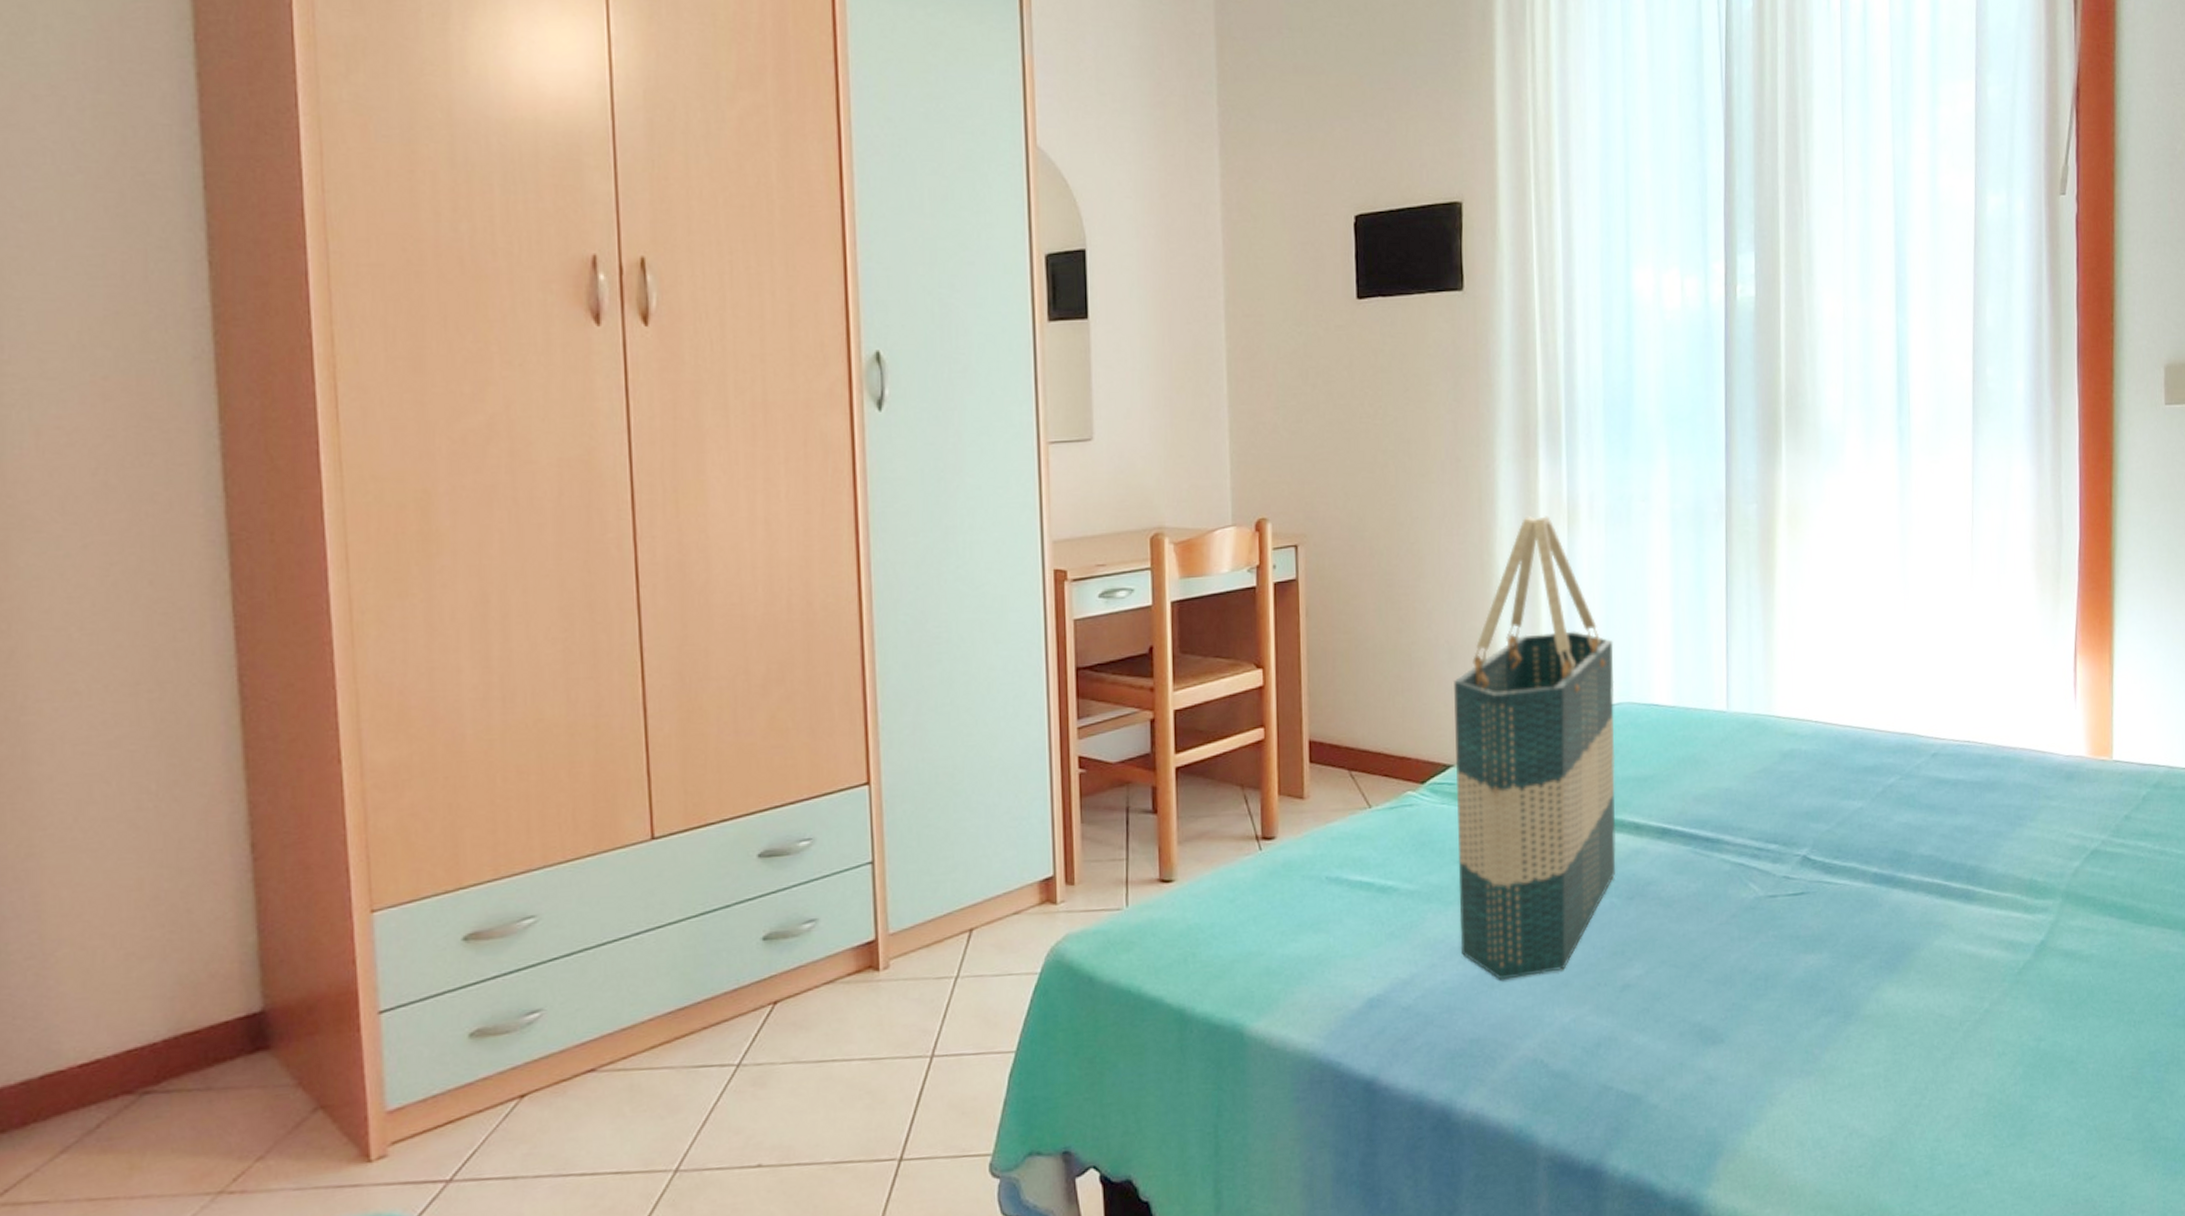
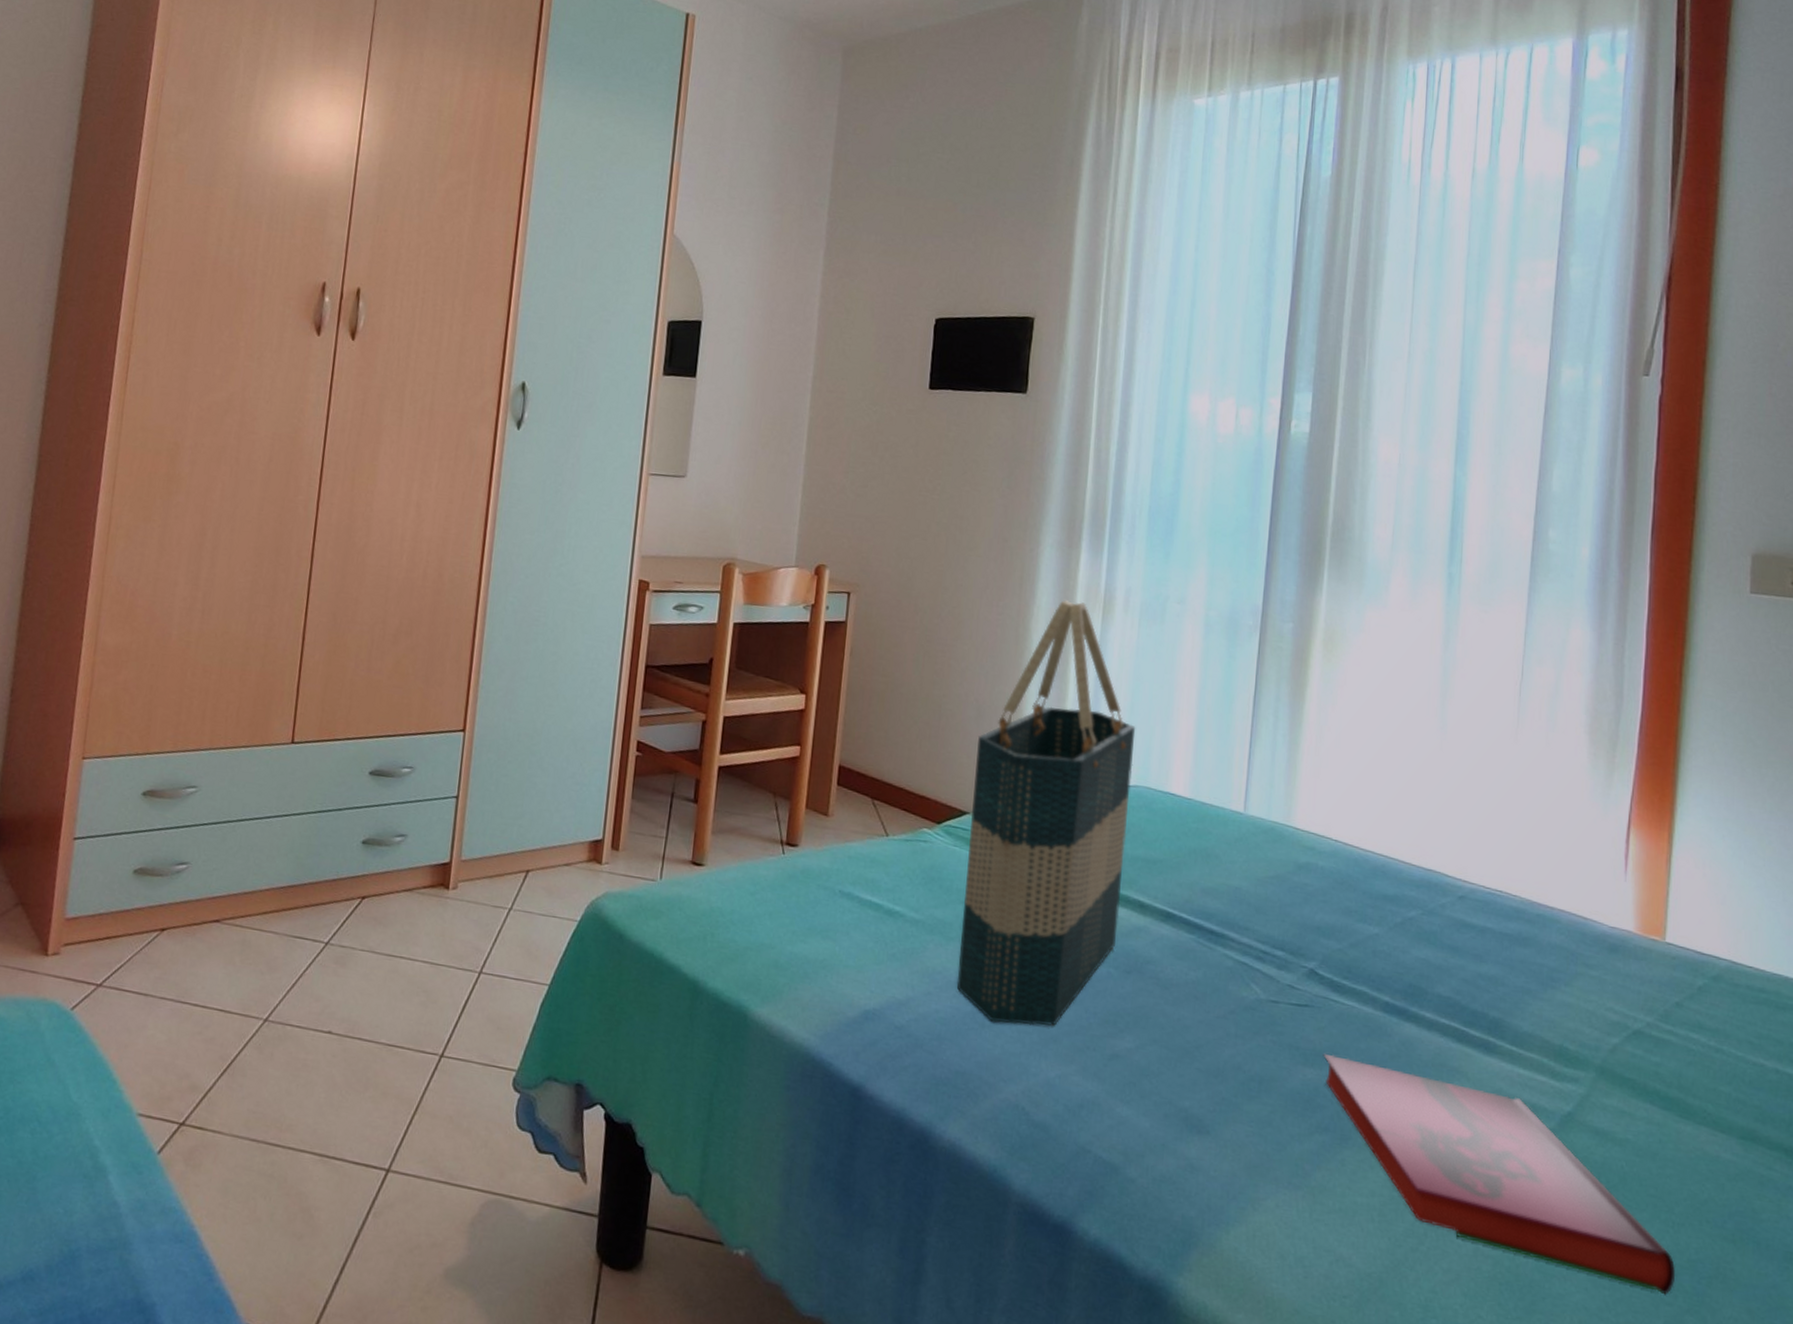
hardback book: none [1821,935,2139,1090] -> present [1323,1053,1675,1295]

